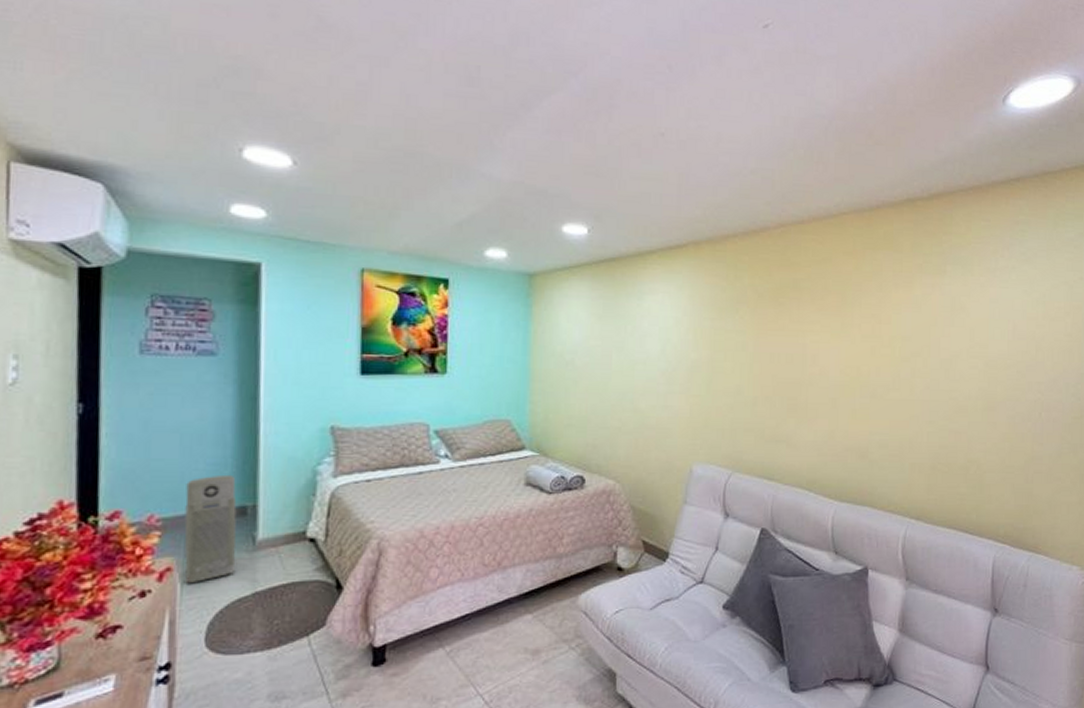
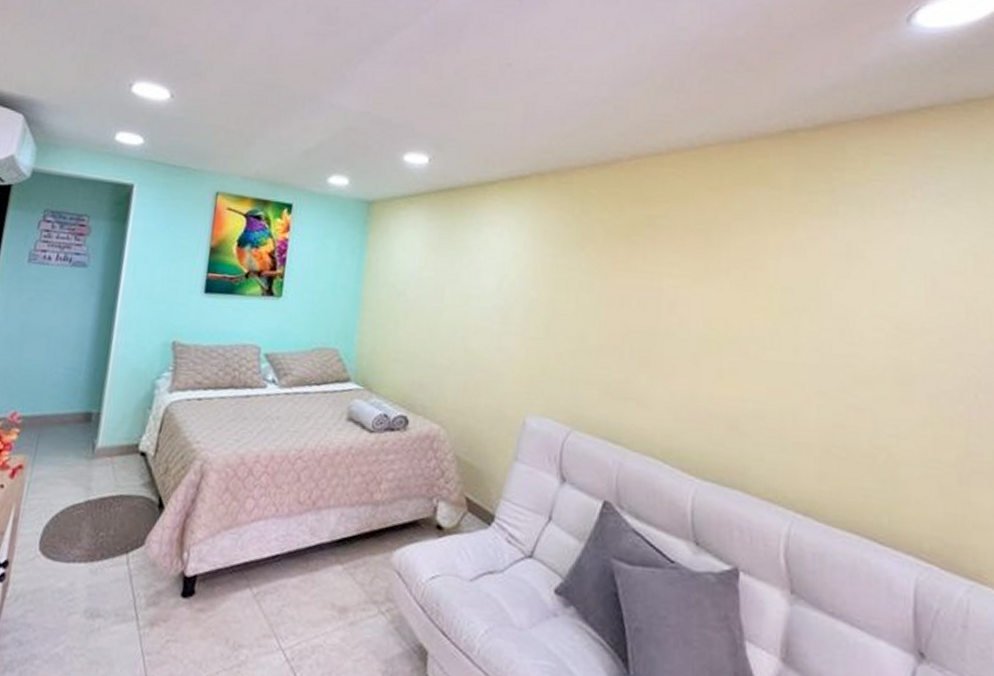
air purifier: present [184,474,237,584] -> none [32,380,87,484]

